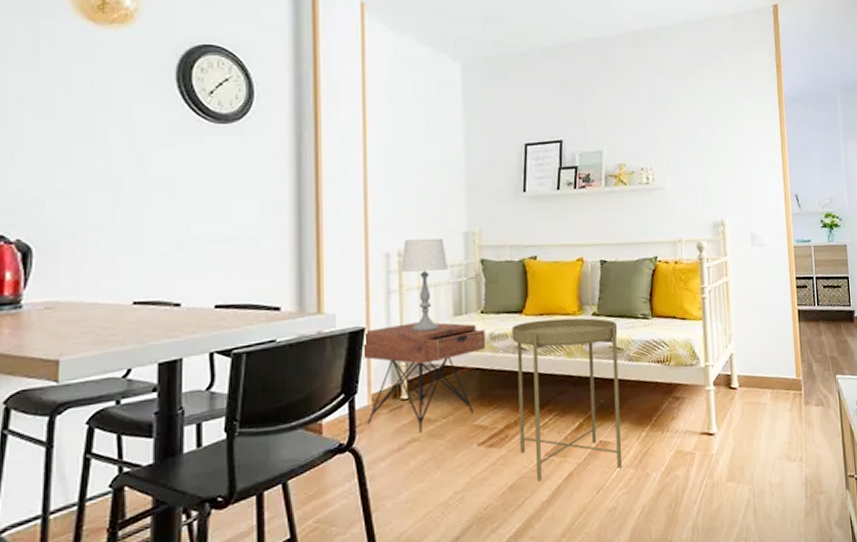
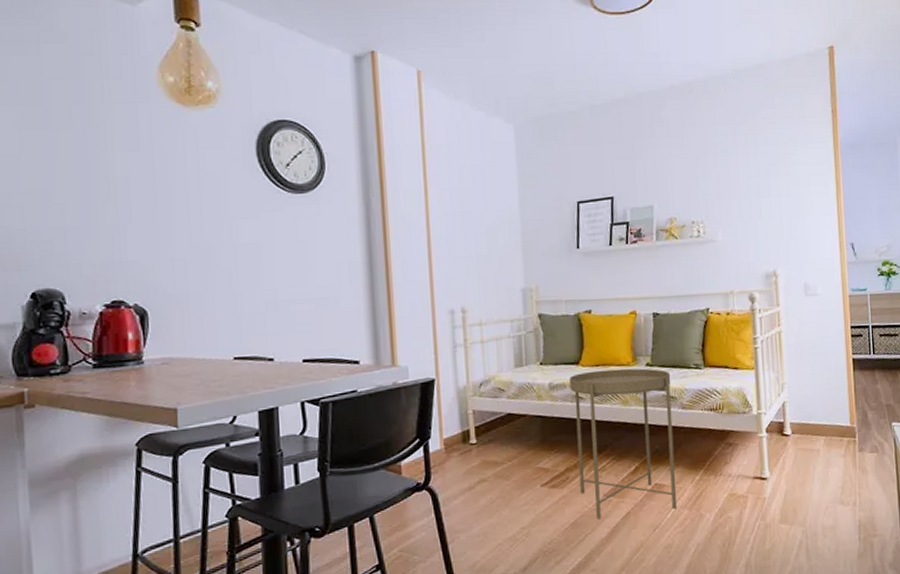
nightstand: present [363,322,486,433] -> none [434,373,546,474]
table lamp: present [401,238,449,332] -> none [465,295,509,383]

